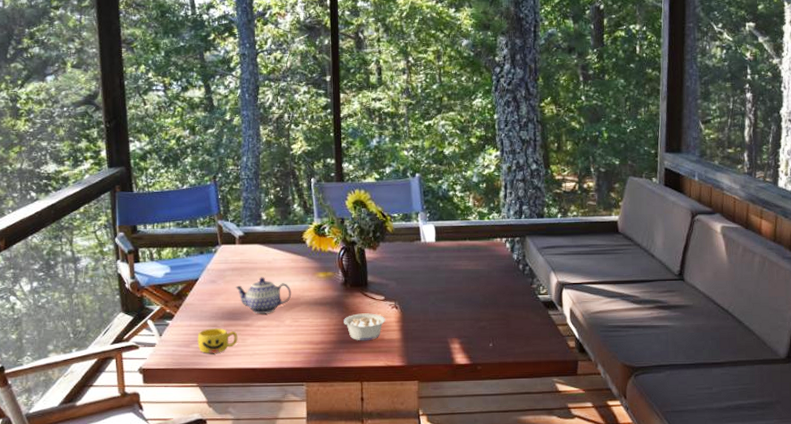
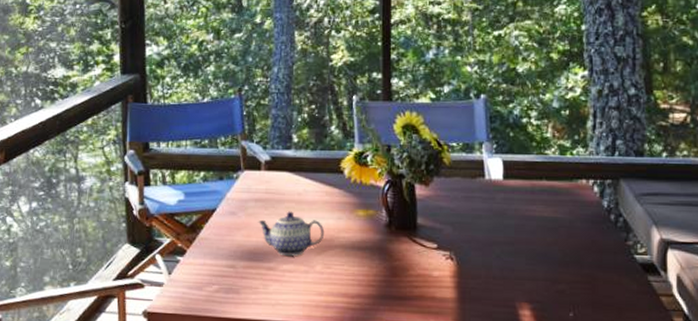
cup: present [197,328,238,353] -> none [211,269,259,300]
legume: present [344,313,385,341] -> none [386,263,438,298]

